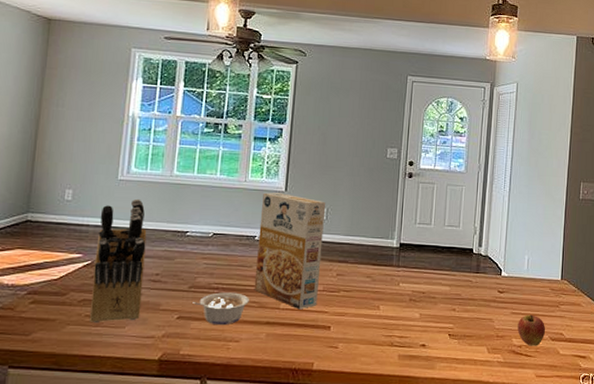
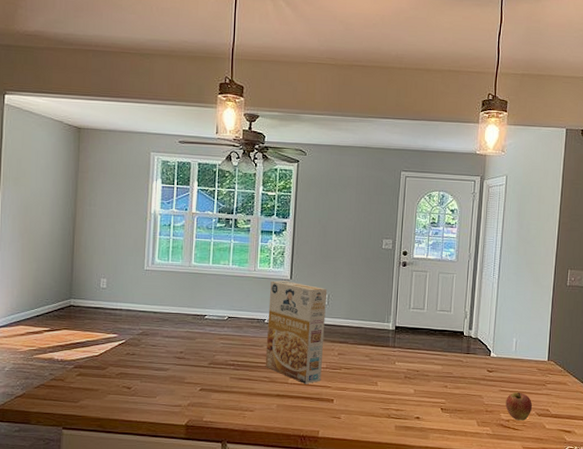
knife block: present [90,198,147,324] -> none [127,286,171,393]
legume: present [192,292,249,326] -> none [212,368,261,397]

